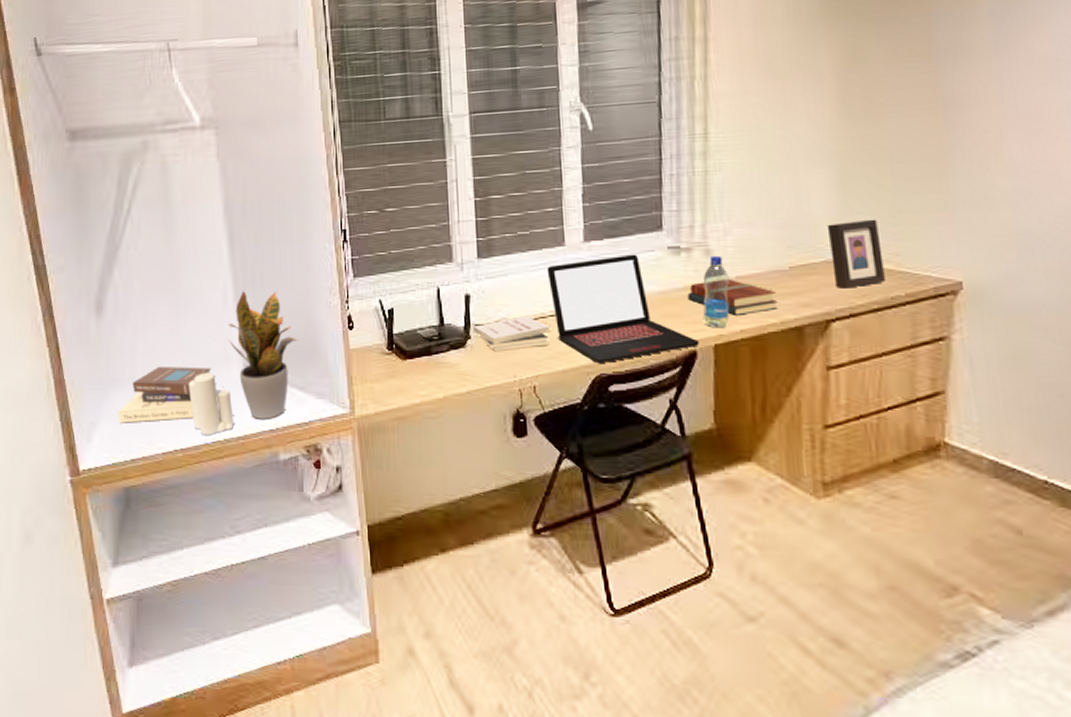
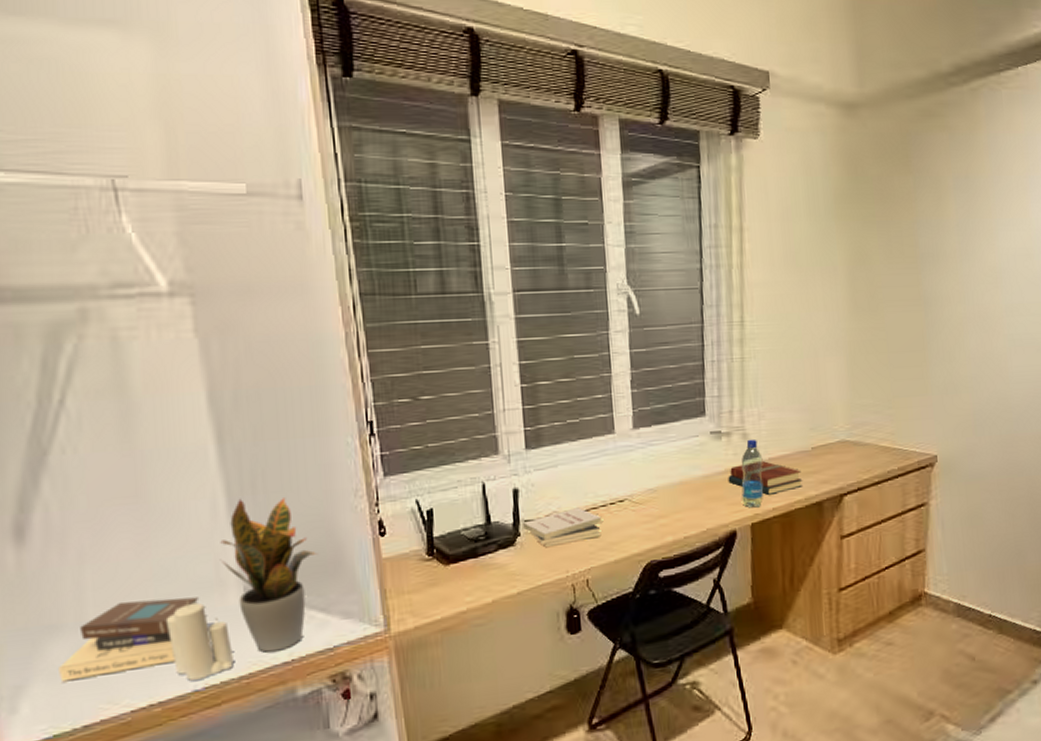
laptop: present [547,254,700,363] -> none [597,440,739,550]
picture frame: present [826,219,885,289] -> none [840,402,884,465]

